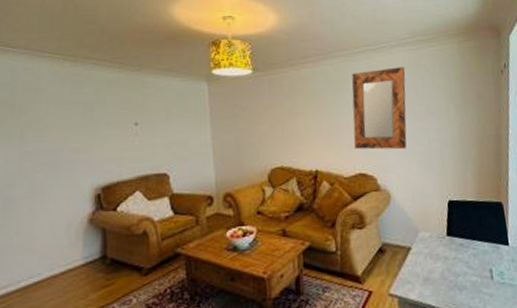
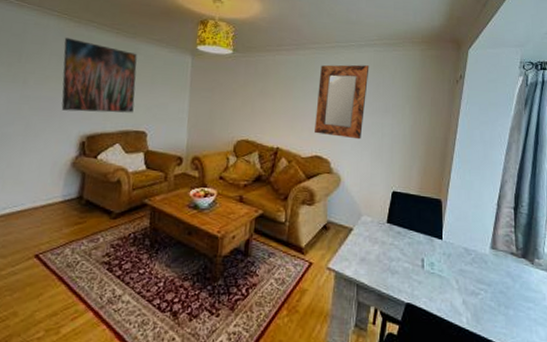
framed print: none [60,80,150,163] -> present [61,37,137,113]

